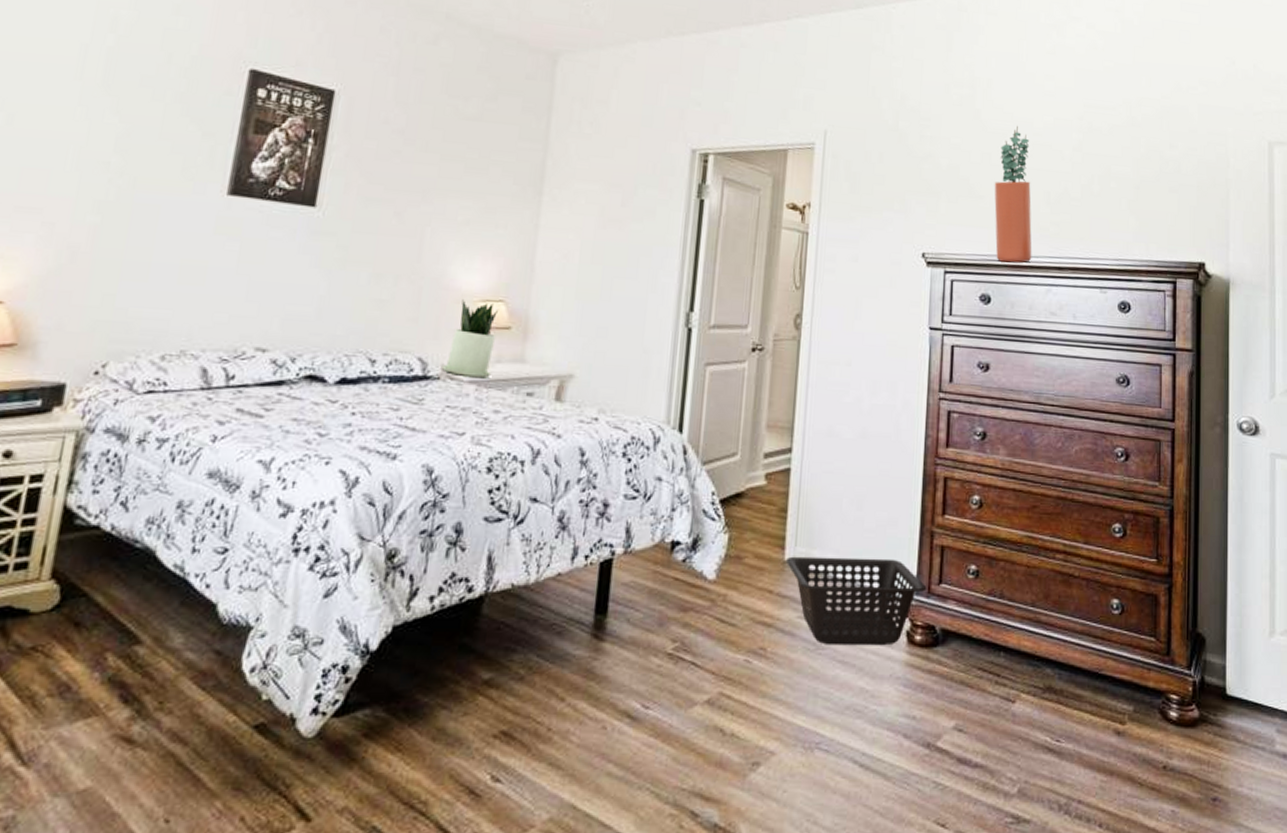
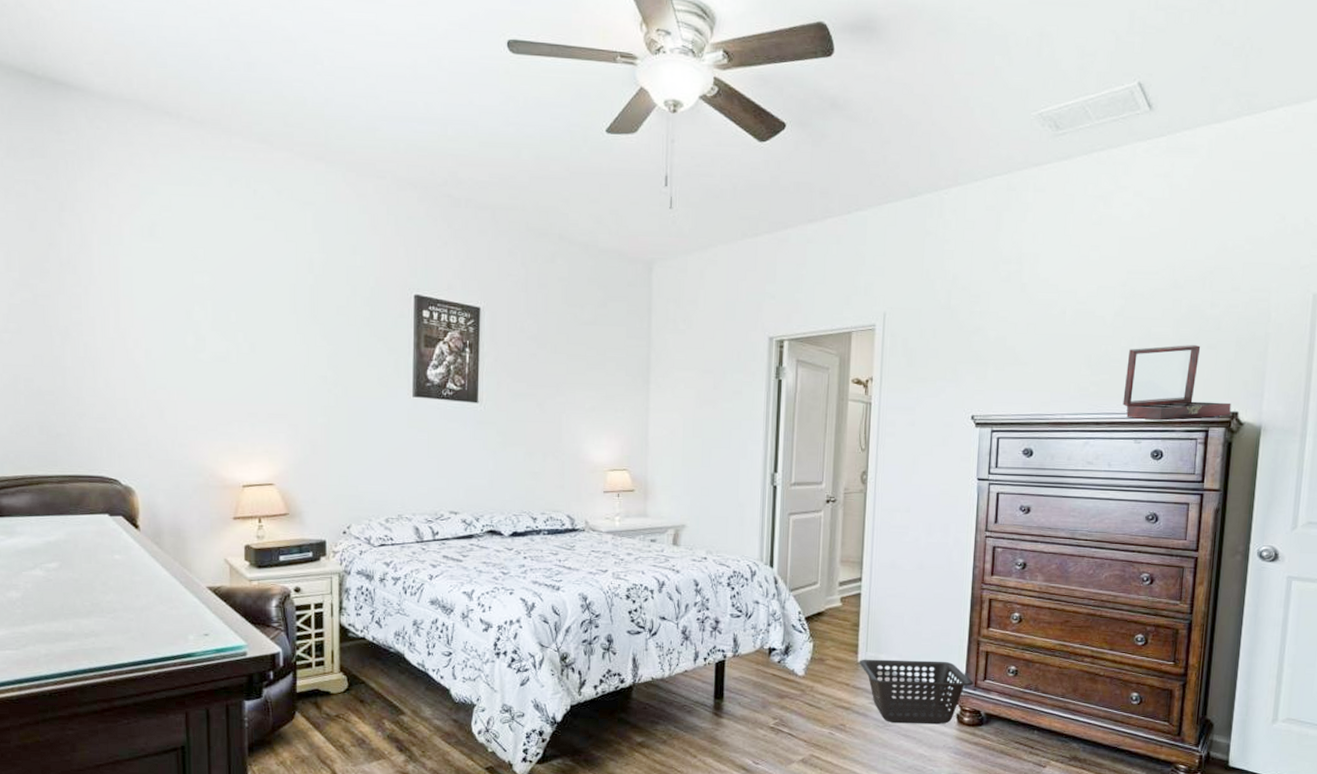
planter: present [441,300,498,379] -> none [585,470,624,530]
vase: present [994,125,1032,263] -> none [1038,295,1073,420]
jewelry box: none [1085,186,1197,269] -> present [1123,344,1231,421]

